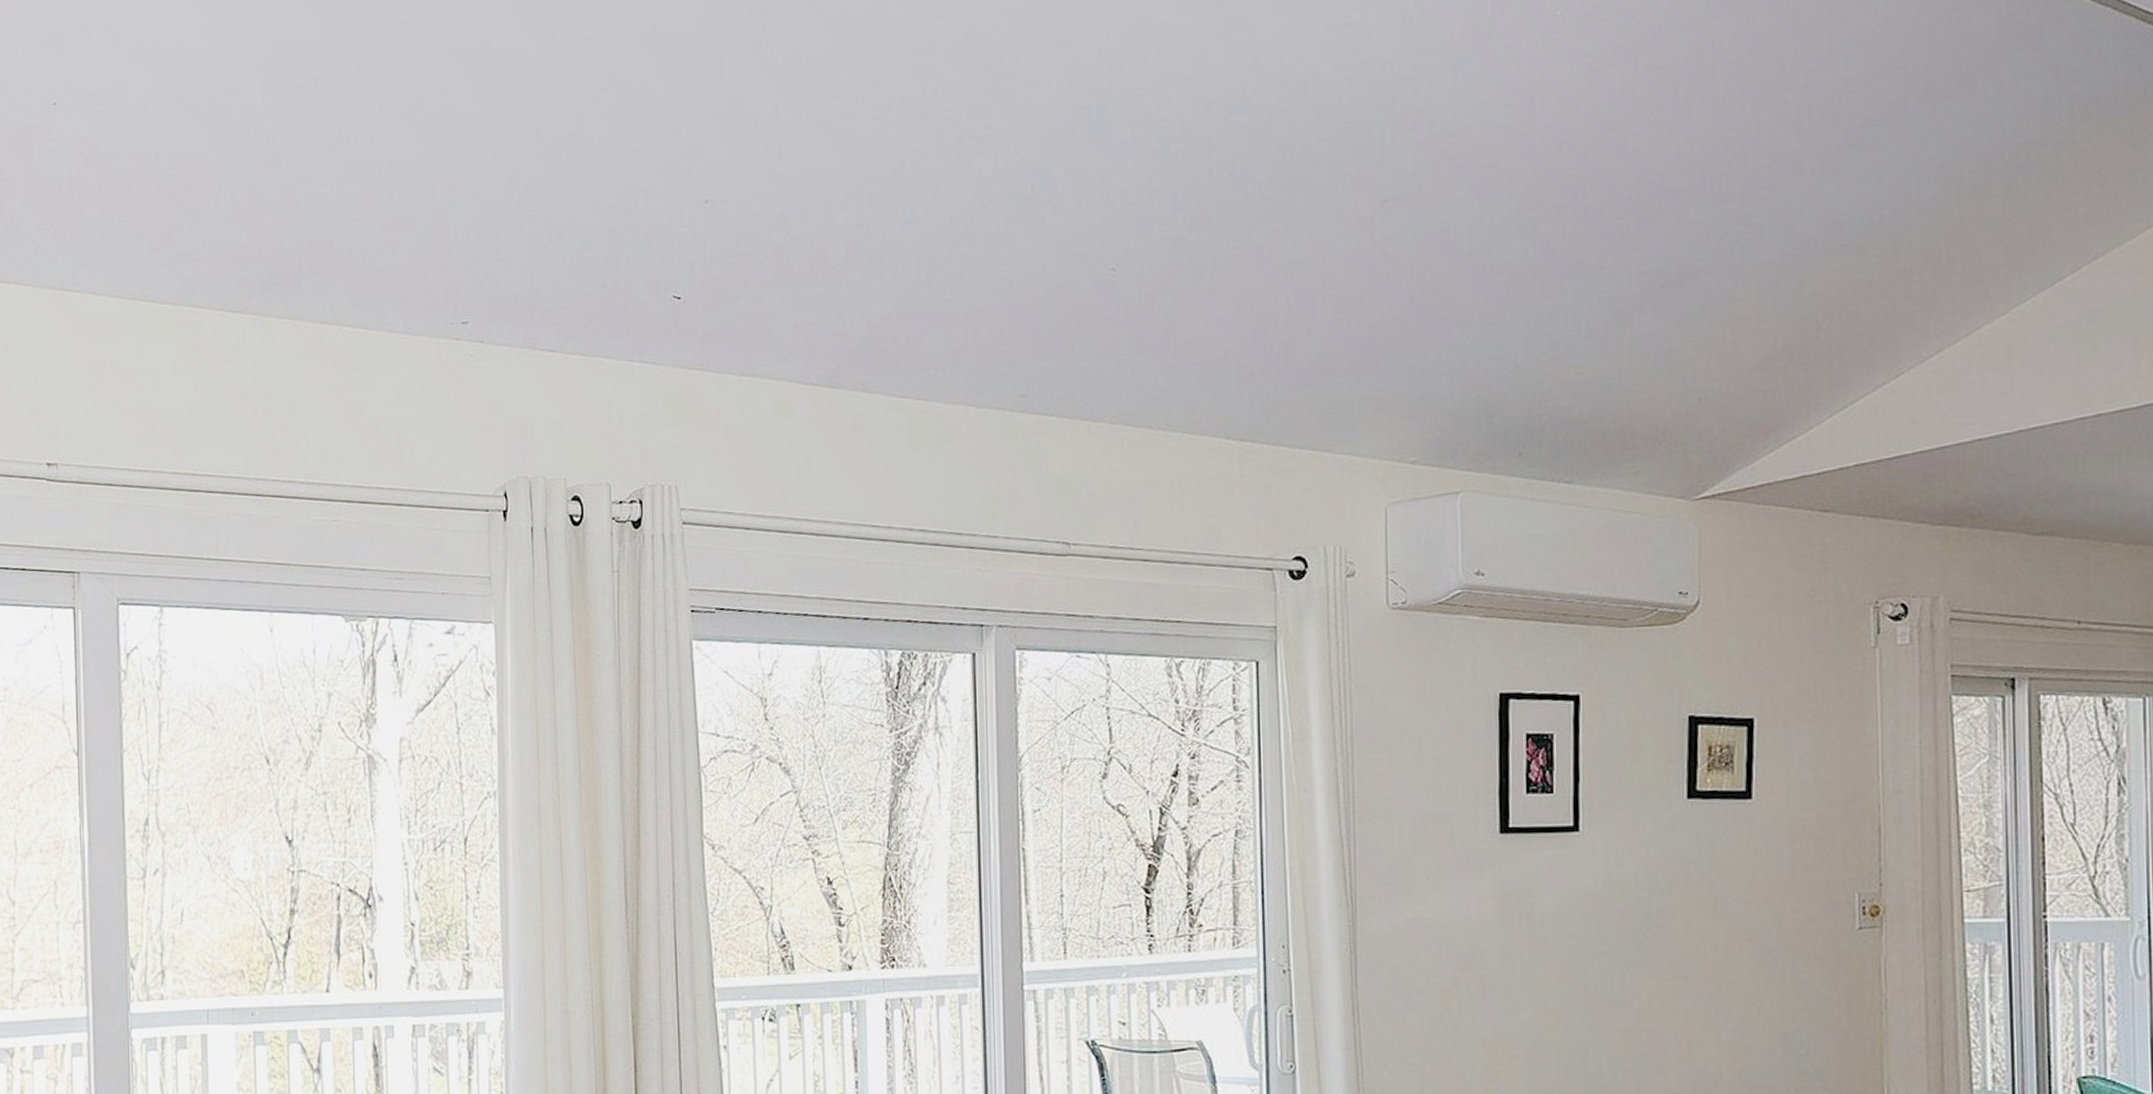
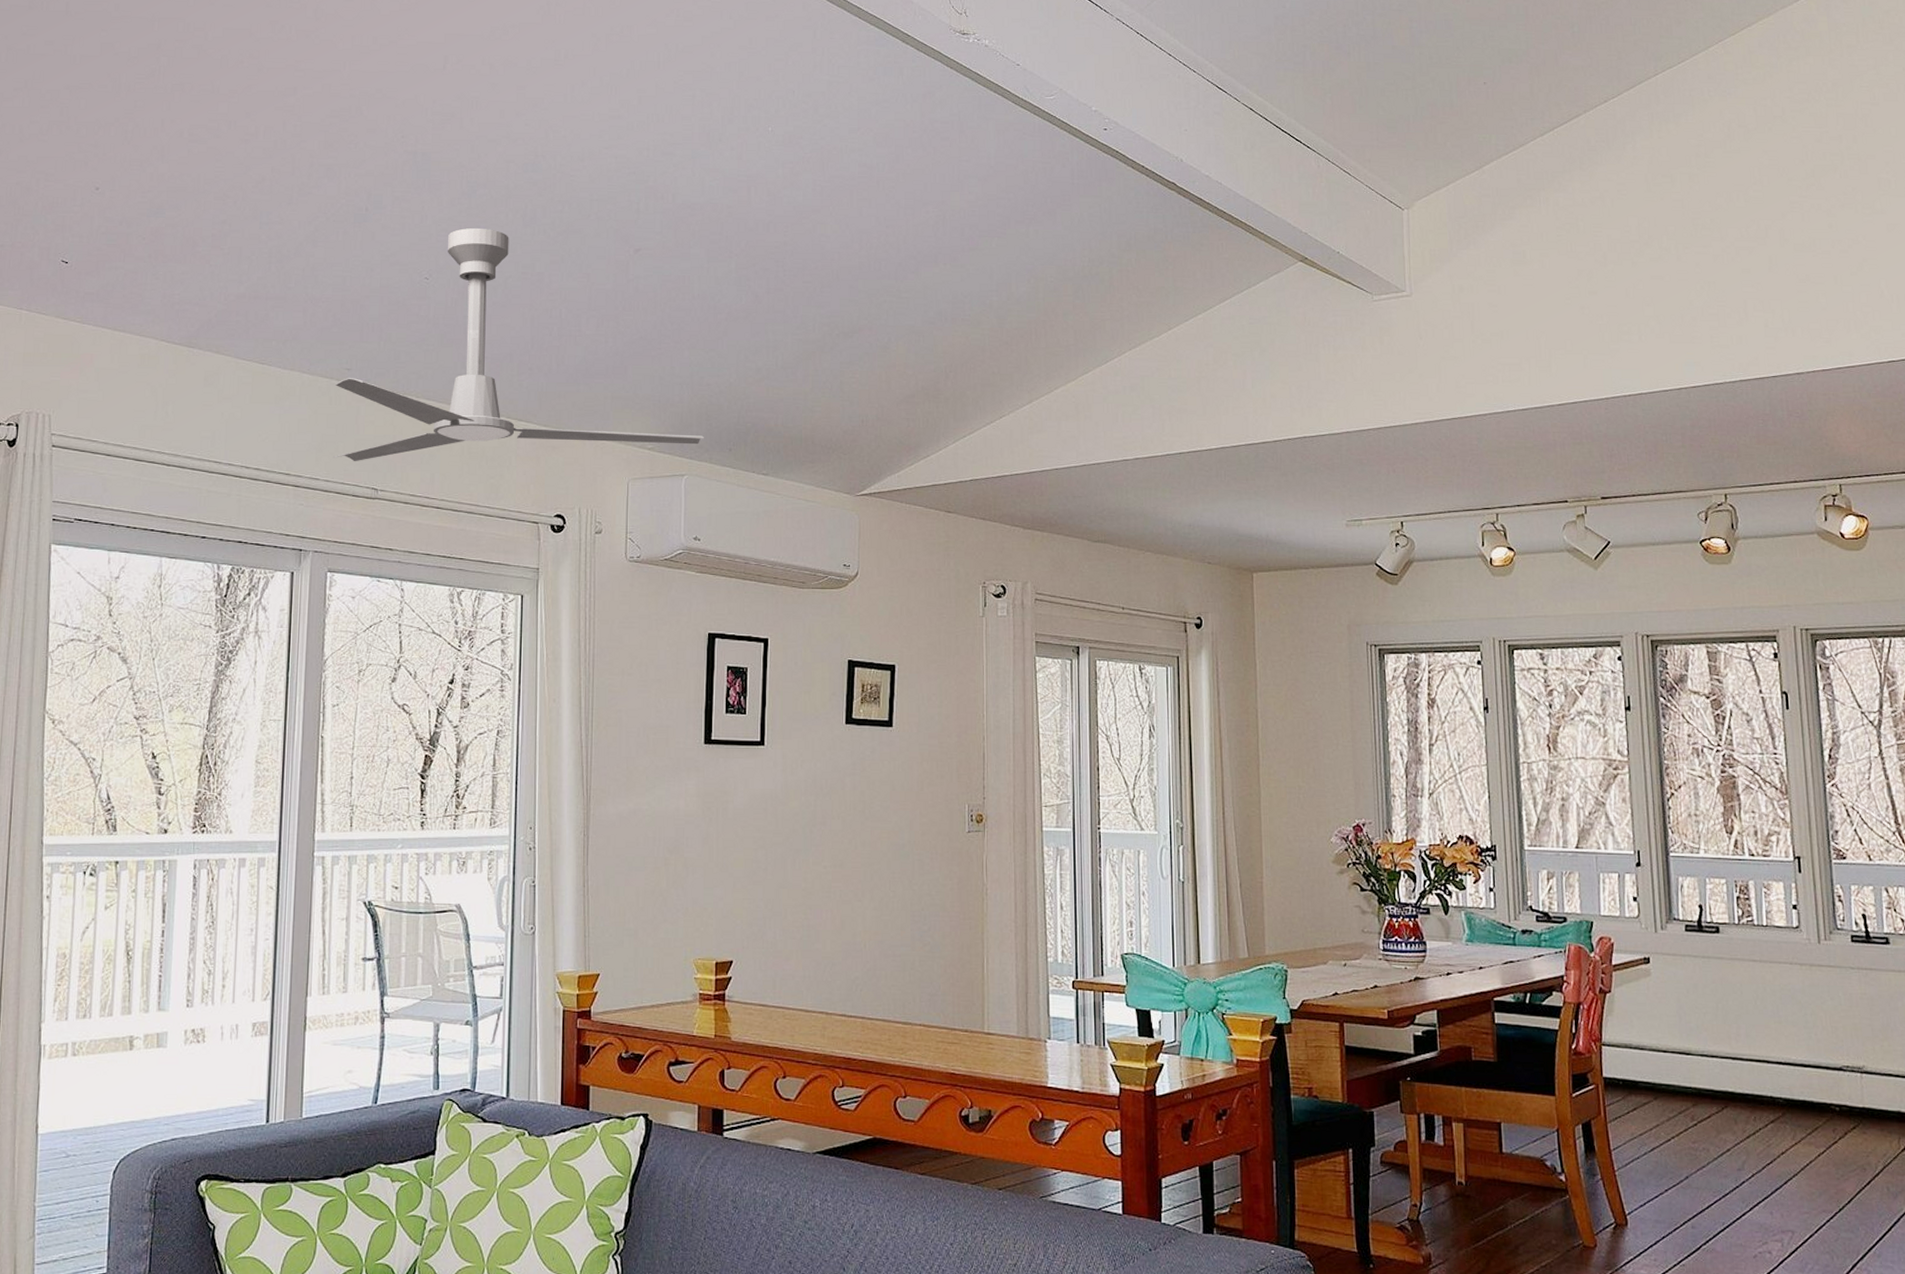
ceiling fan: none [1009,195,1485,512] -> present [332,227,705,462]

